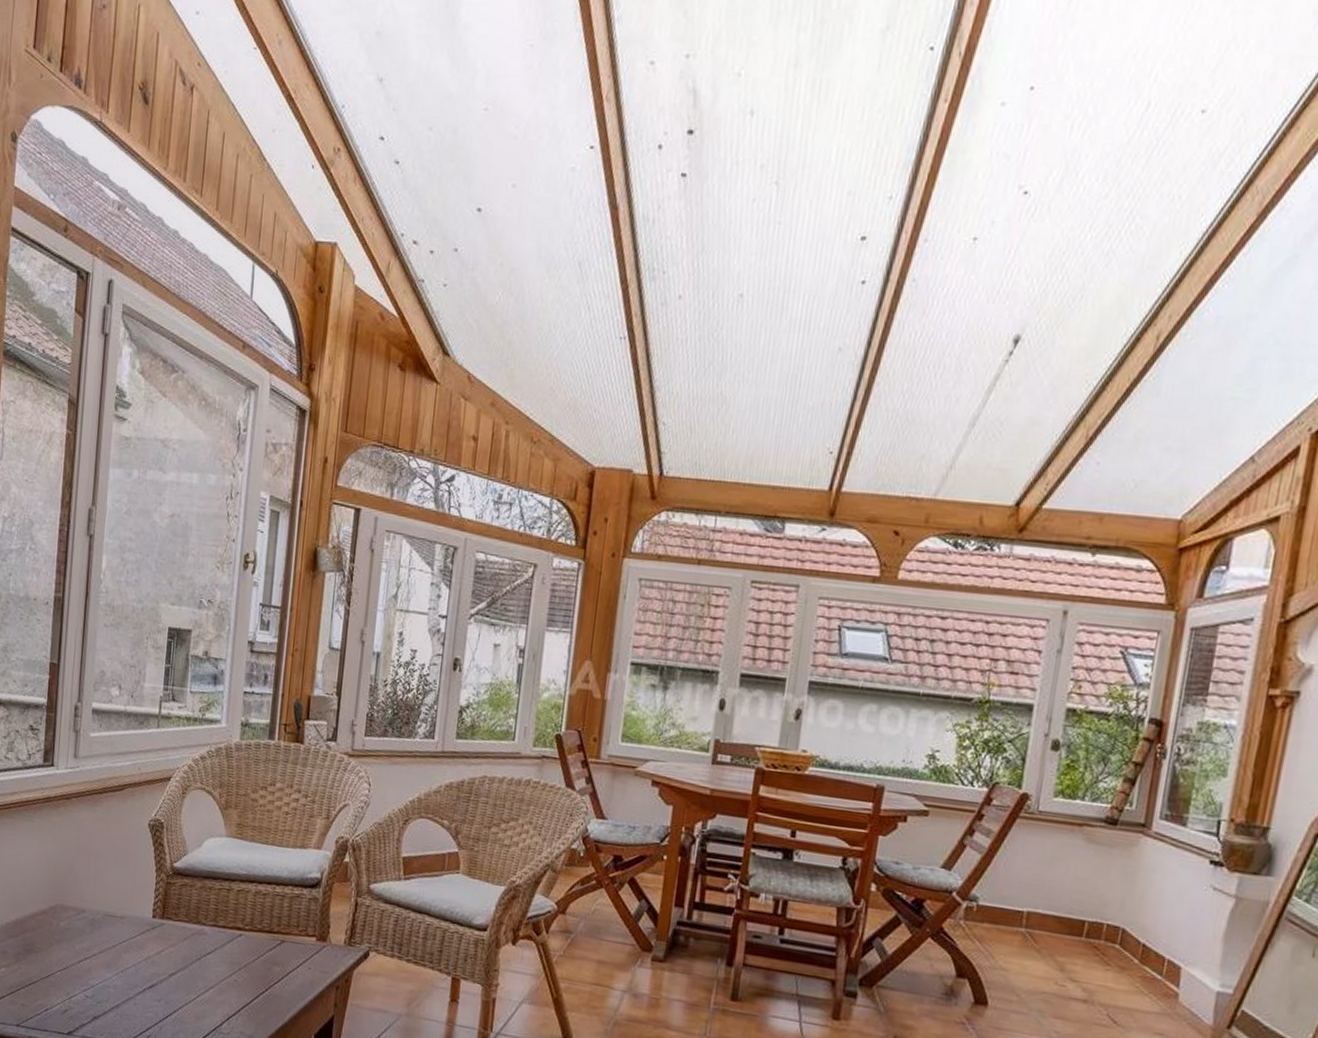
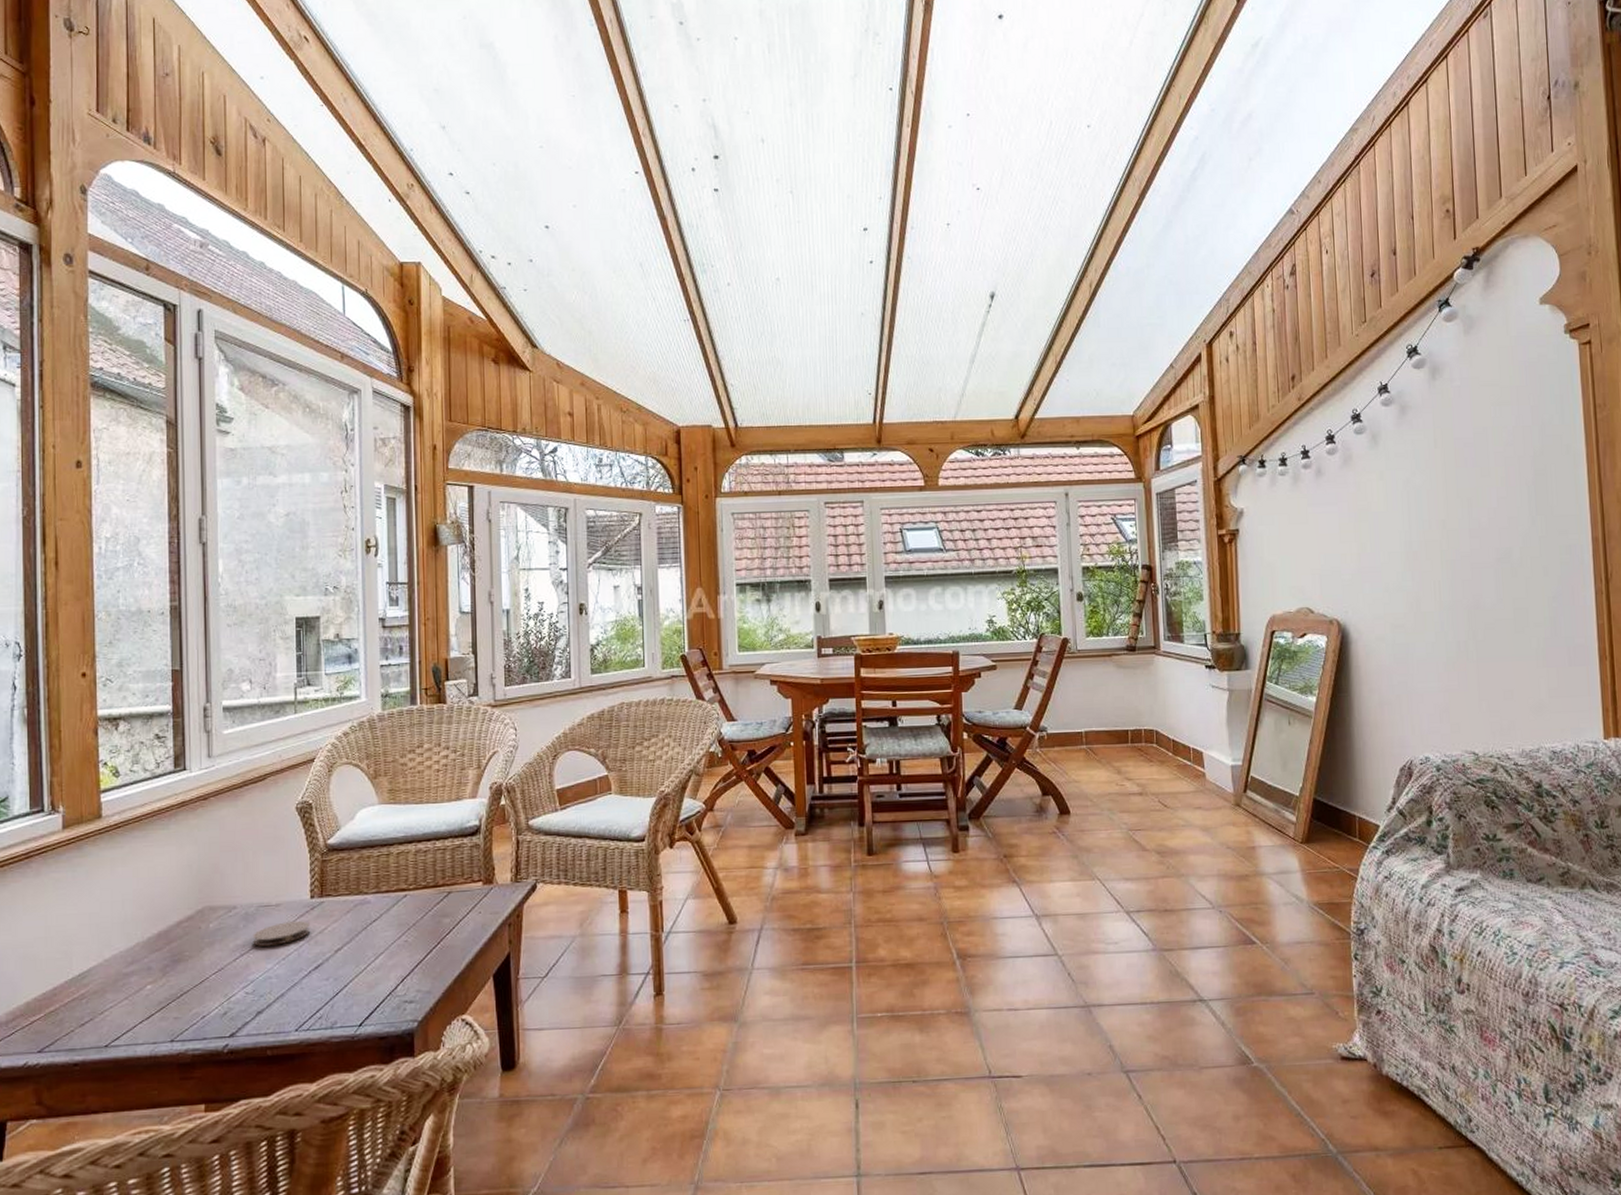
coaster: none [96,935,149,957] -> present [252,921,310,946]

